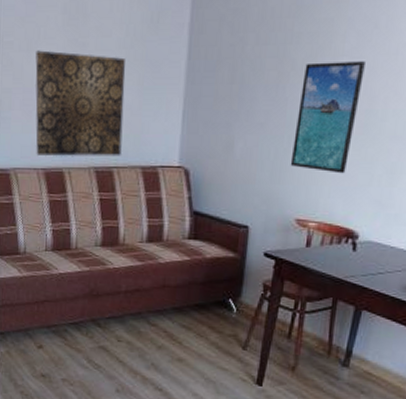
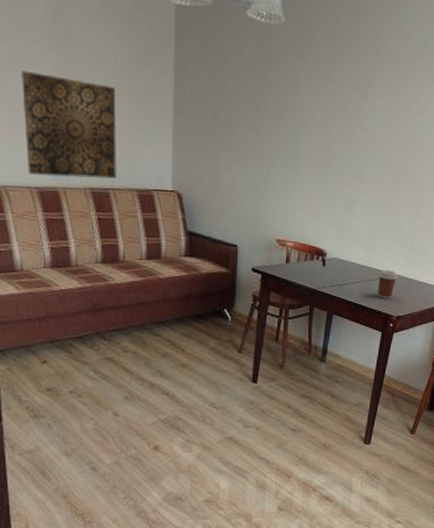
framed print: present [290,61,365,174] -> none [269,107,323,202]

